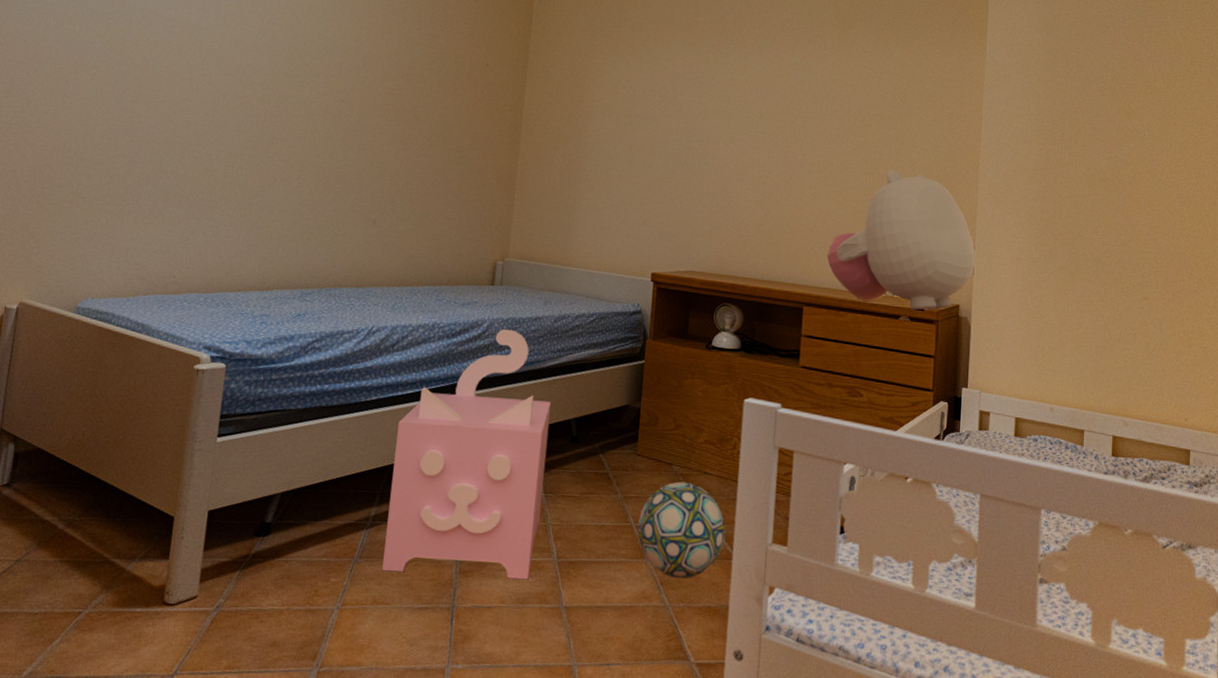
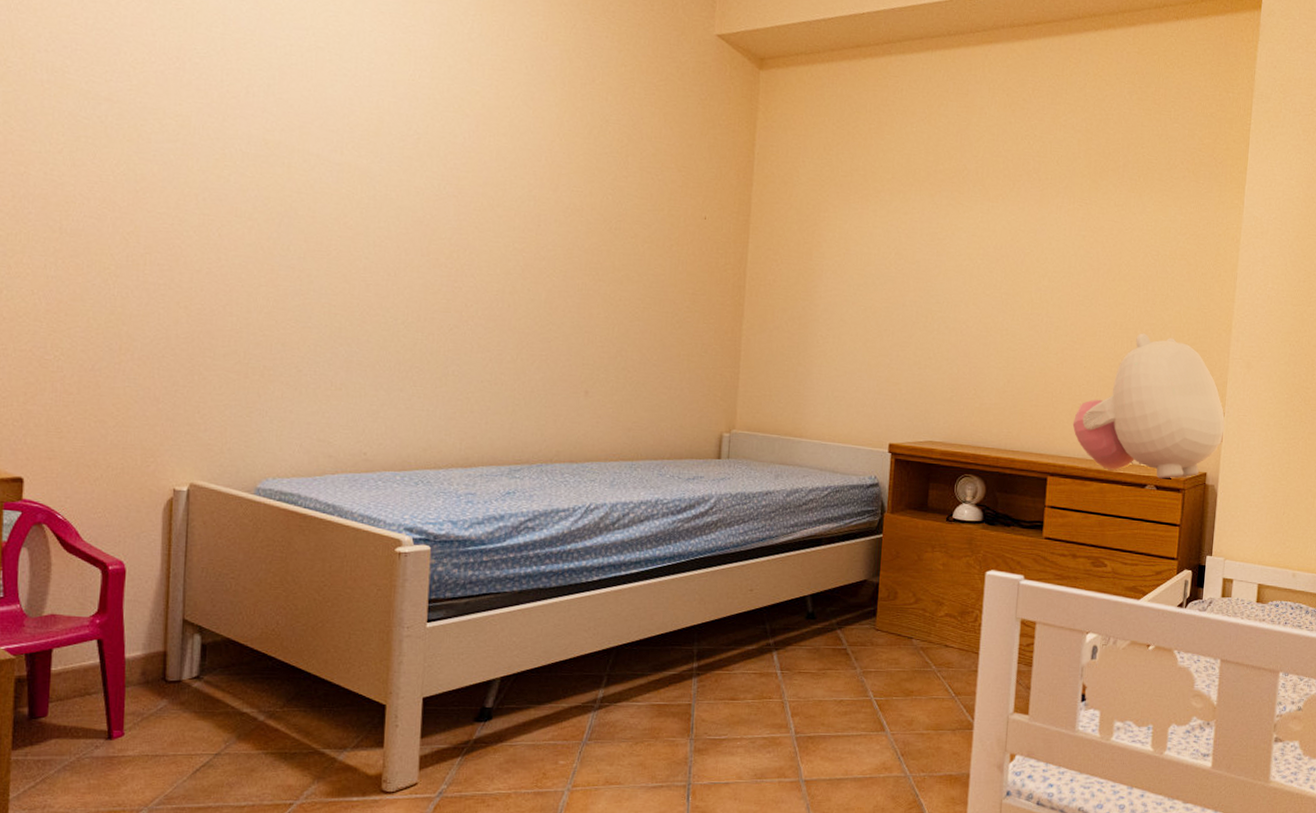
toy box: present [382,328,552,580] -> none [613,504,786,756]
ball: present [638,481,726,579] -> none [877,655,967,750]

